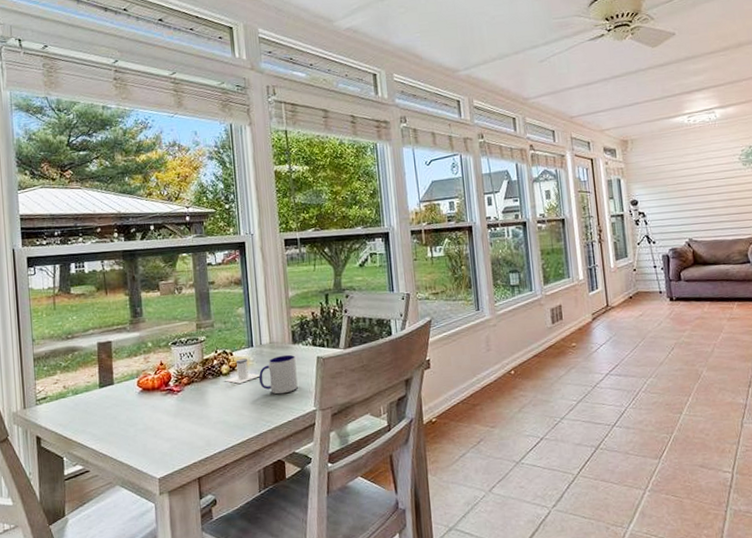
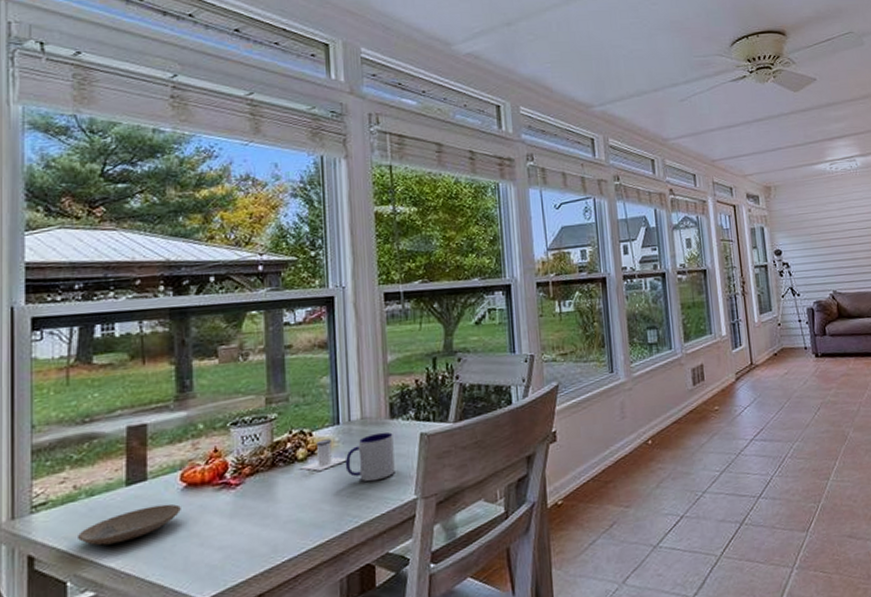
plate: none [68,403,139,432] -> present [76,504,181,546]

